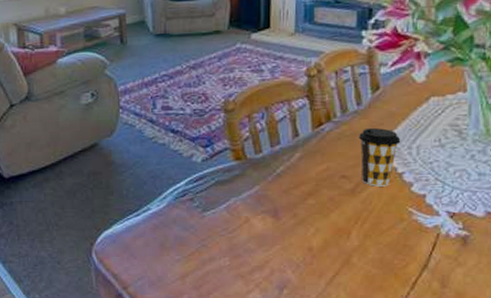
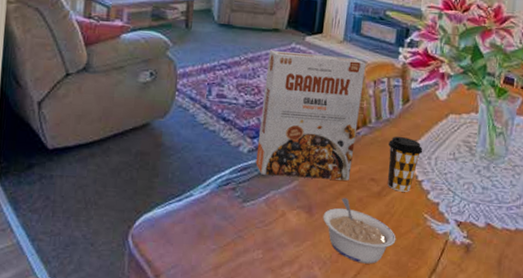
cereal box: none [211,49,325,183] -> present [256,51,367,181]
legume: none [291,198,377,264] -> present [323,198,396,264]

